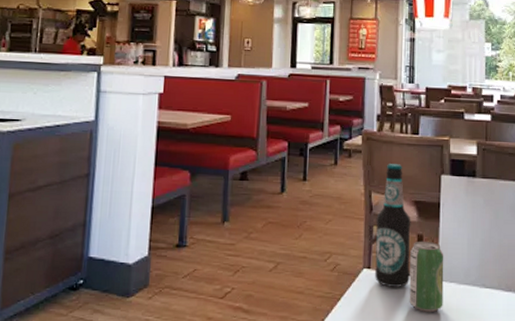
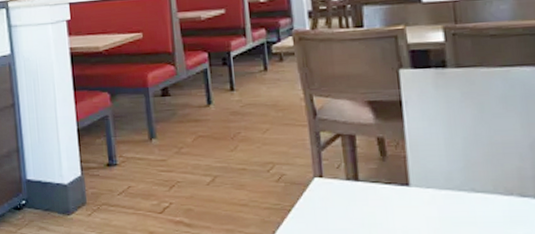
bottle: present [375,164,411,287] -> none [322,62,374,196]
beverage can: present [409,241,444,312] -> none [370,144,421,221]

